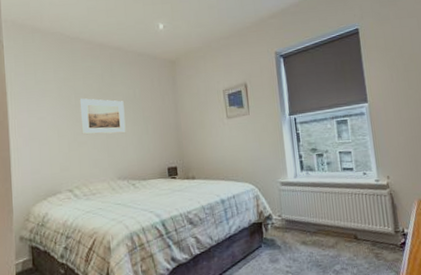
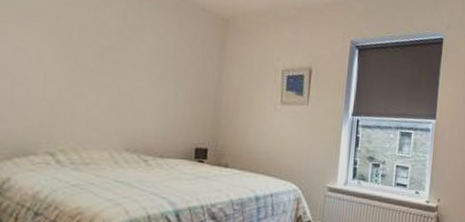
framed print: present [79,98,126,135] -> none [81,36,150,95]

